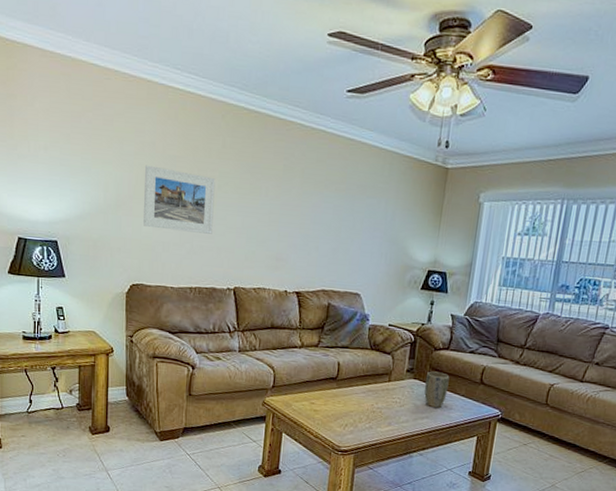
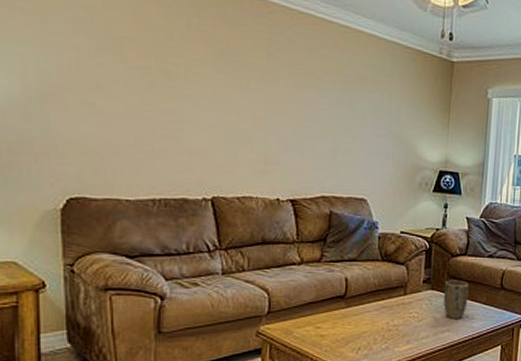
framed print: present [143,165,215,234] -> none [82,47,180,134]

